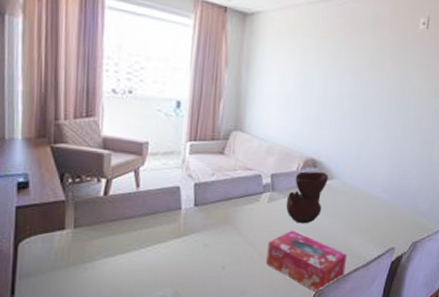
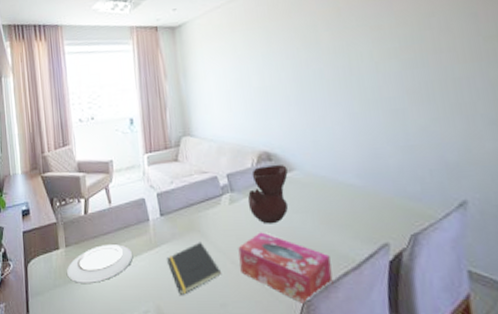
plate: none [72,229,157,267] -> present [67,244,133,283]
notepad: none [194,234,248,282] -> present [167,242,222,295]

